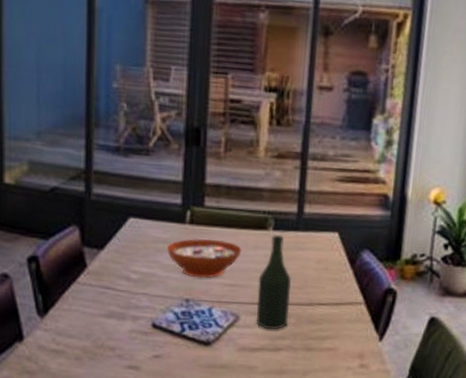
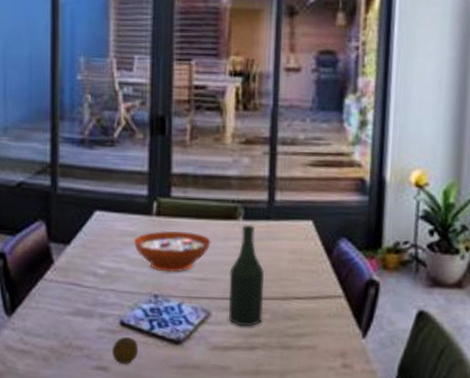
fruit: none [143,338,169,365] -> present [111,336,138,365]

